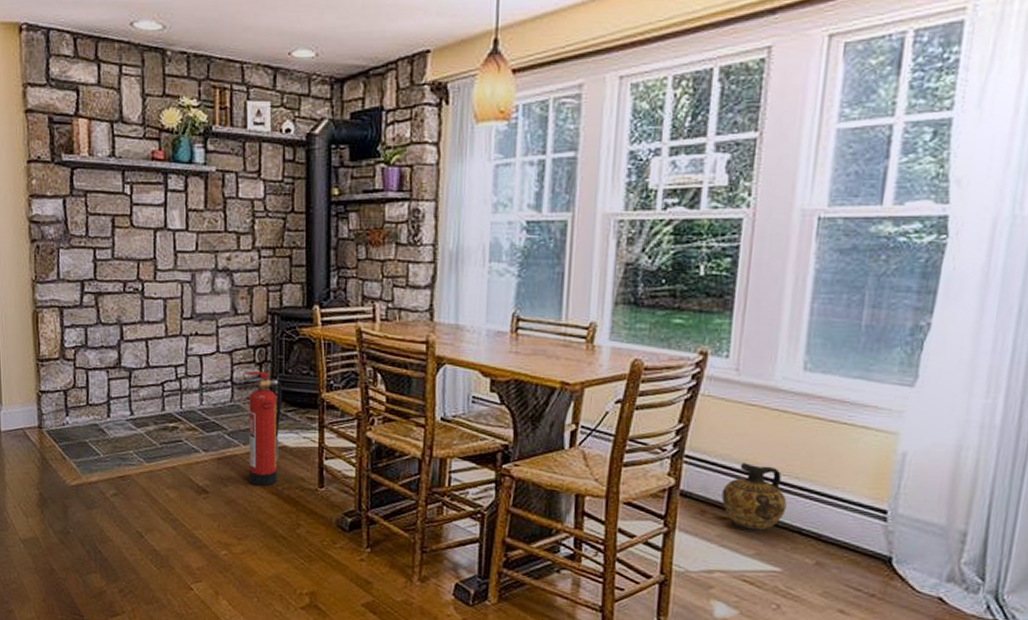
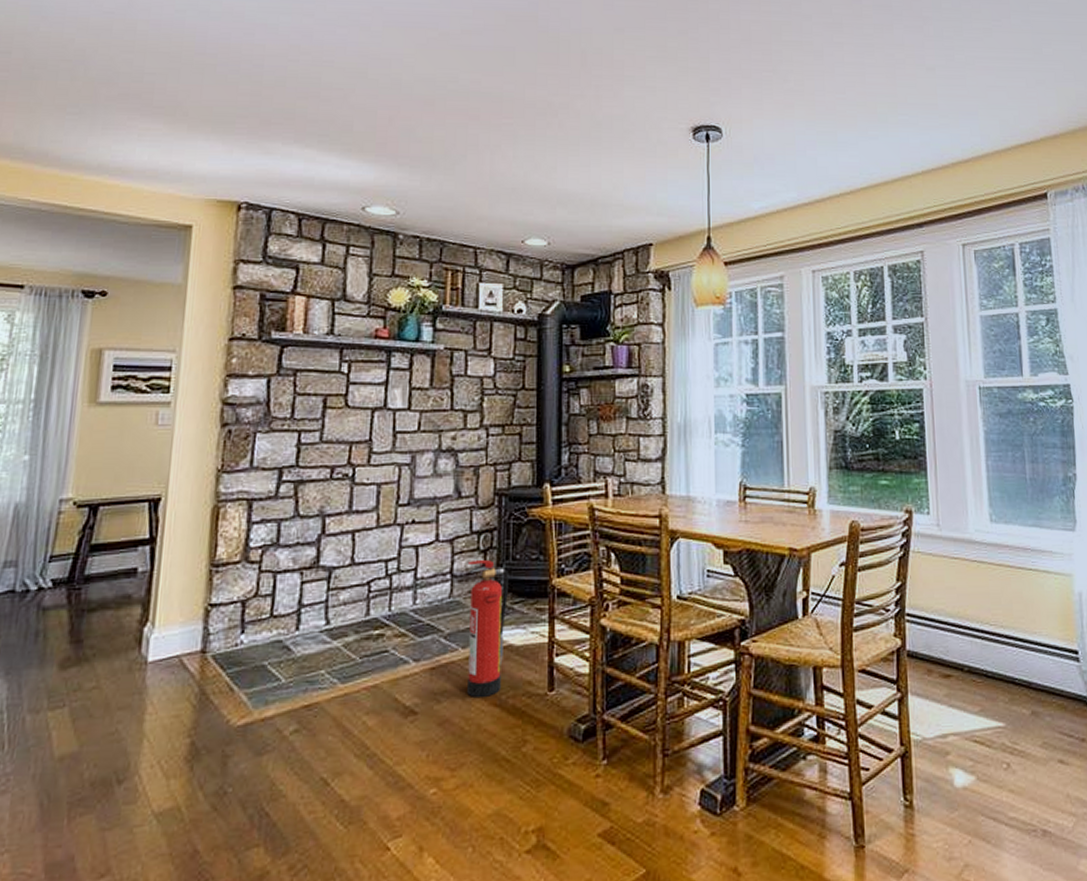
ceramic jug: present [721,463,787,533] -> none [943,616,999,688]

